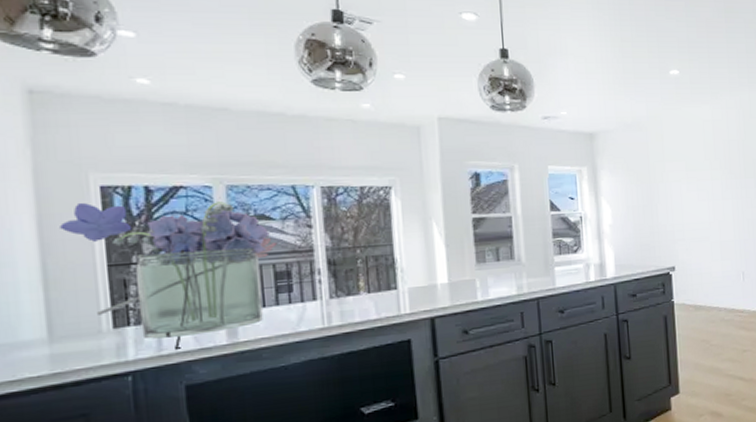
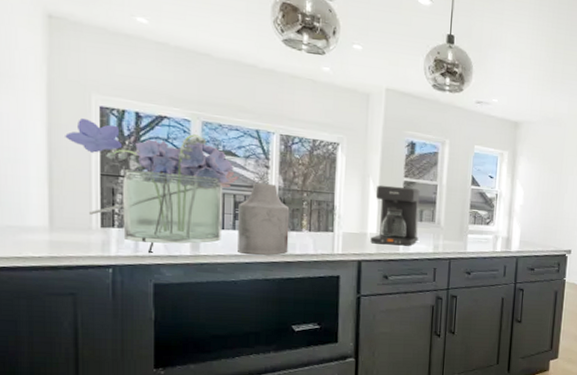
vase: none [280,245,346,333] -> present [238,182,290,256]
coffee maker: none [440,224,498,295] -> present [370,185,420,246]

